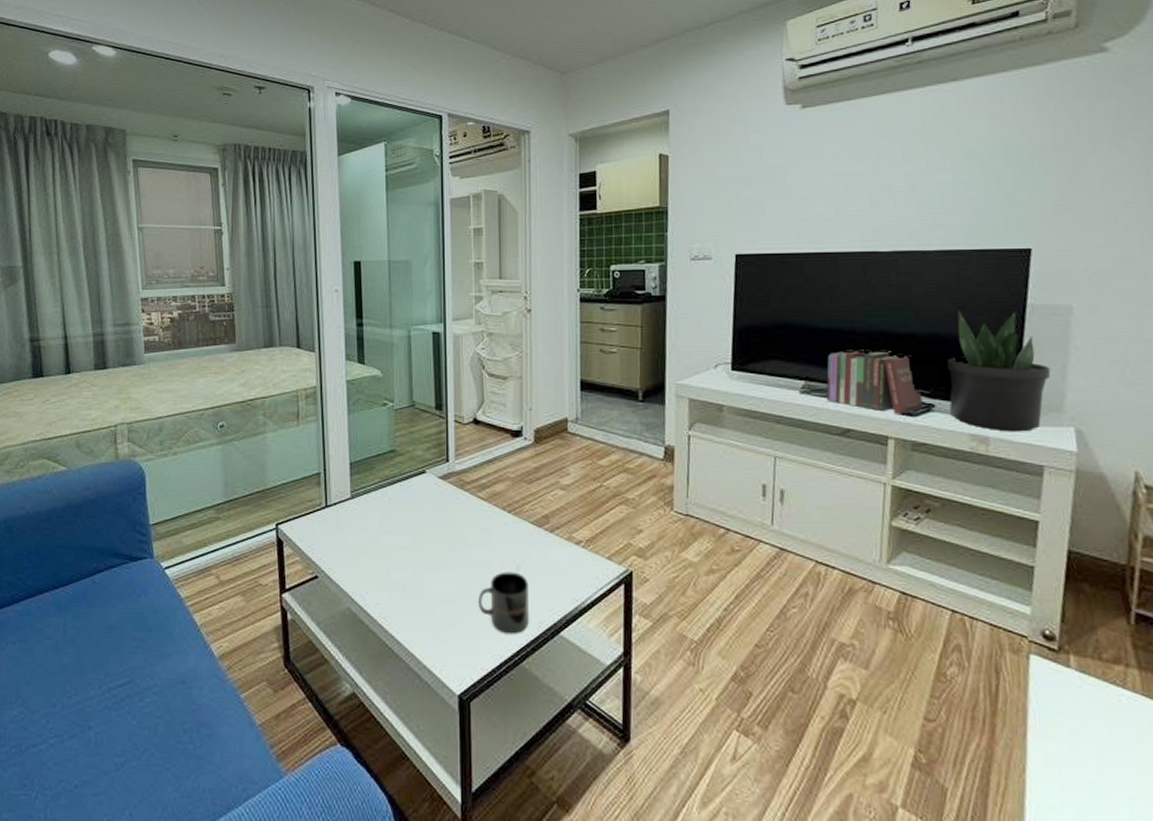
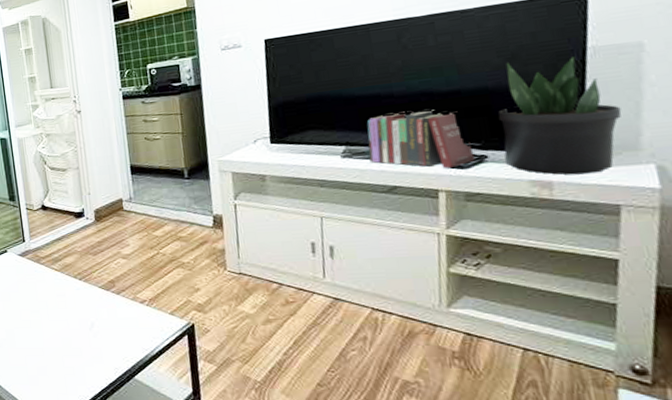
mug: present [478,572,529,634] -> none [61,328,107,379]

